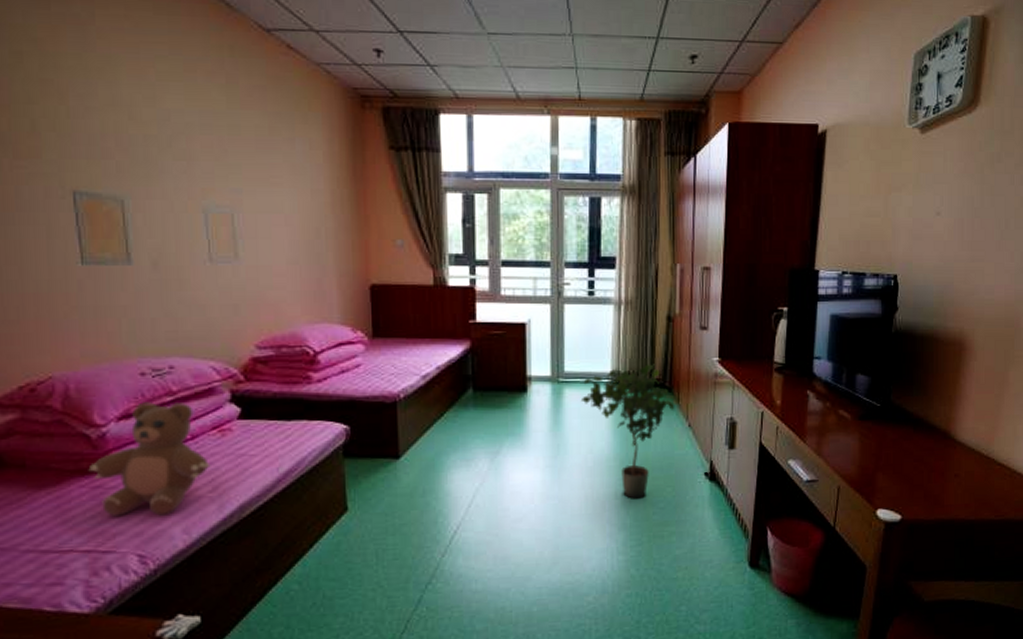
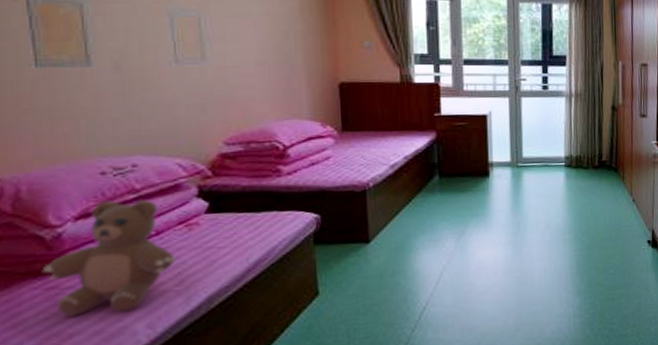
potted plant: present [580,364,677,499] -> none [538,148,622,268]

